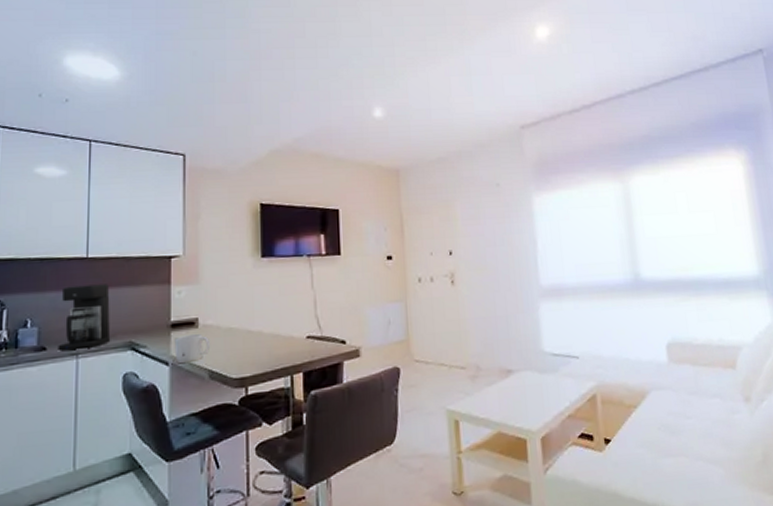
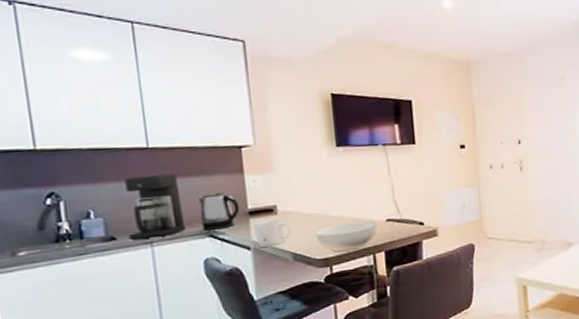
kettle: none [126,304,163,343] -> present [199,193,240,231]
bowl: none [233,337,297,372] -> present [315,220,378,253]

